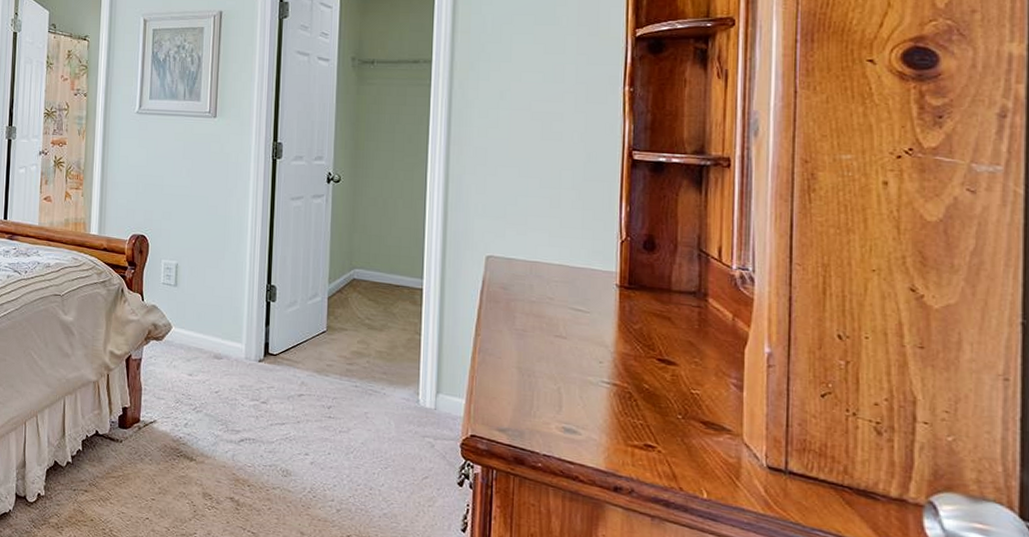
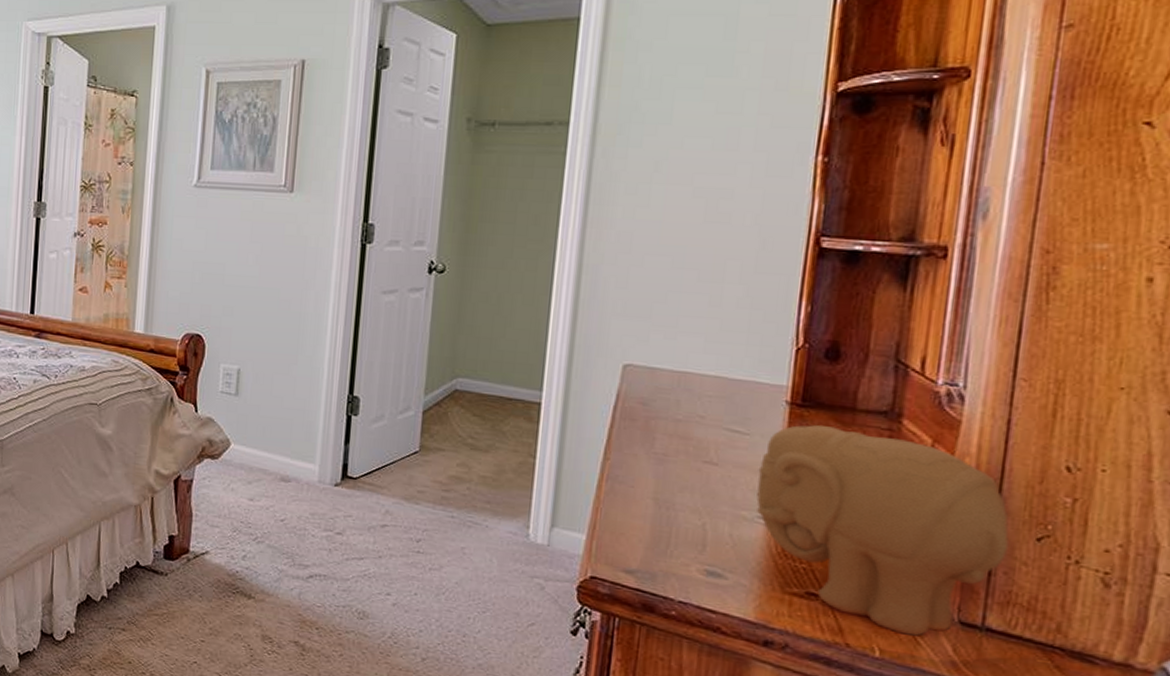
decorative figurine: none [598,304,800,480] -> present [756,425,1009,636]

